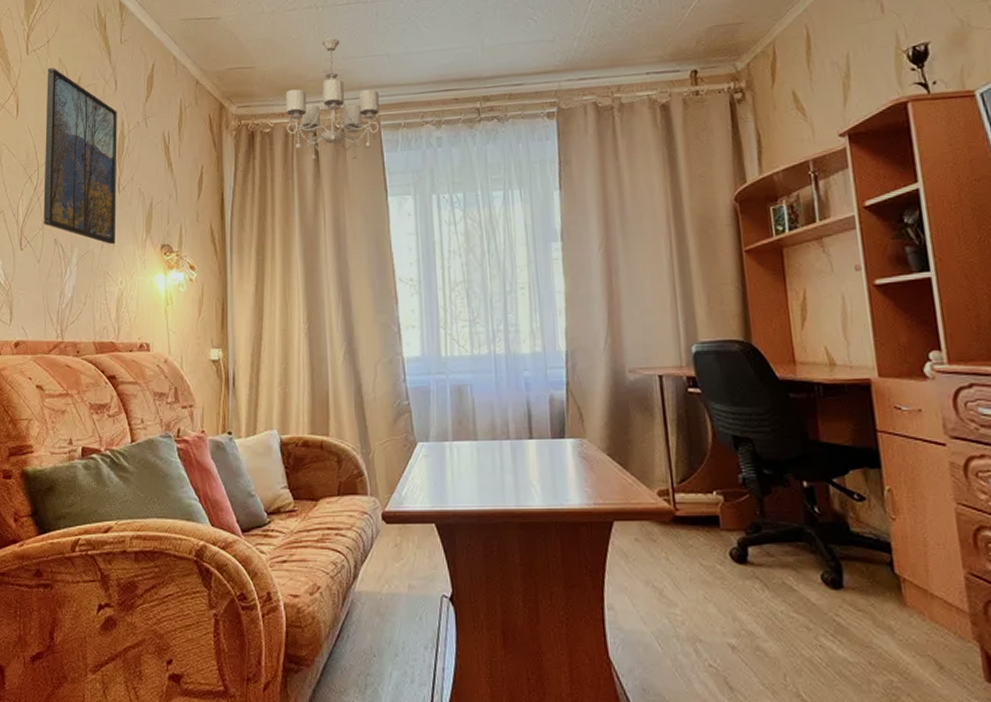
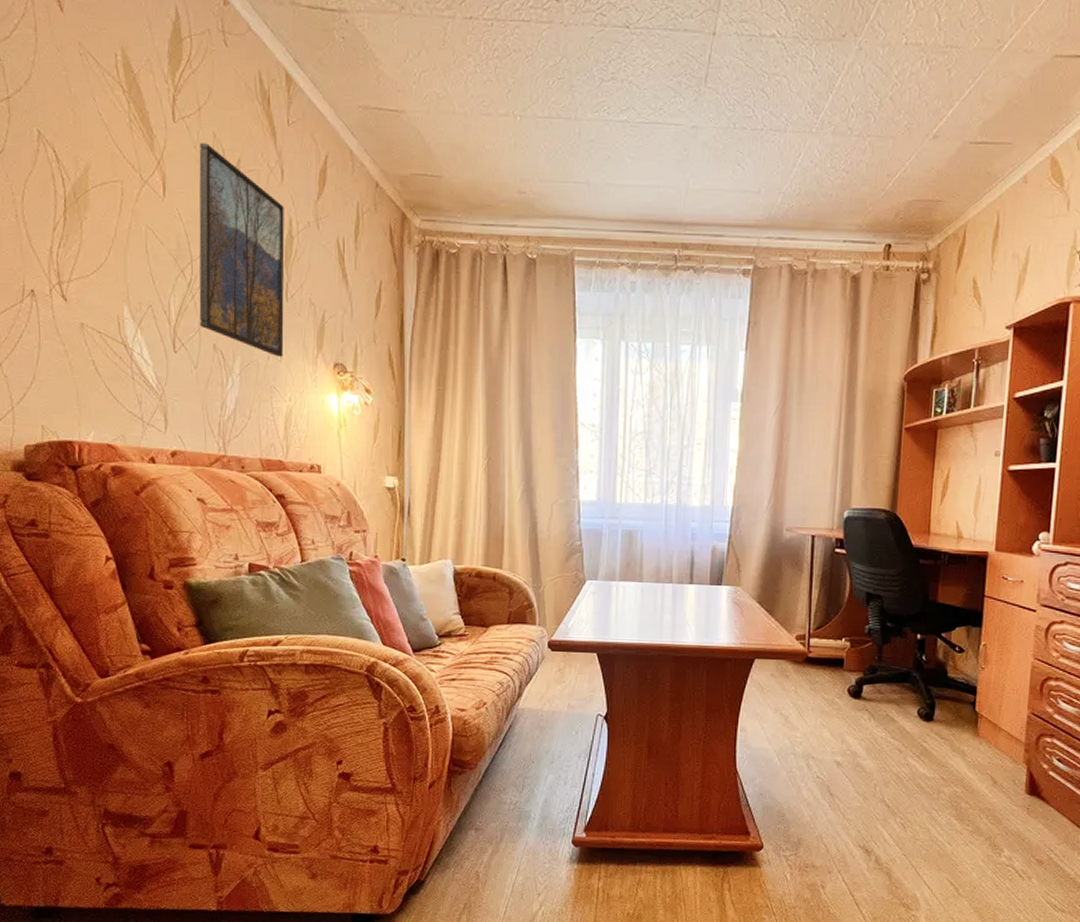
chandelier: present [285,37,380,161] -> none [475,154,576,295]

